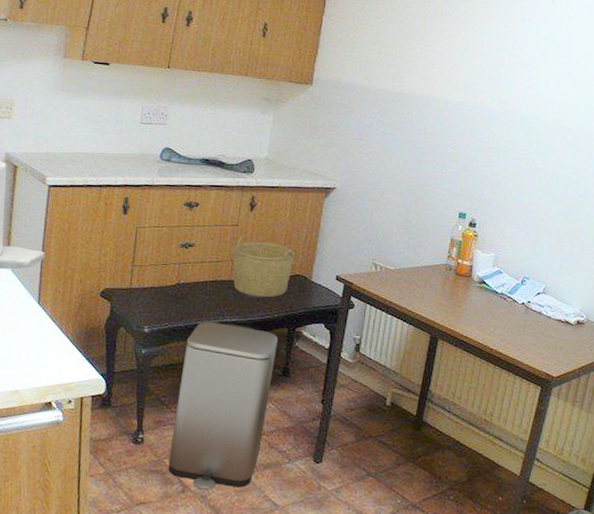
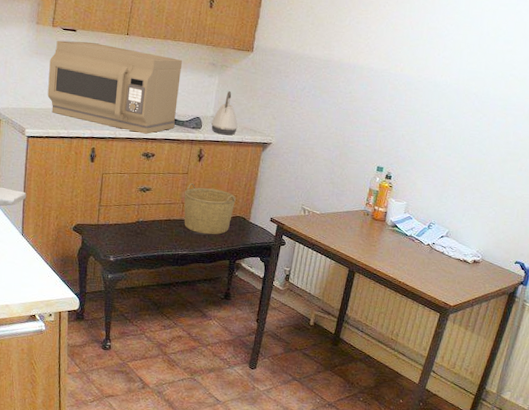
microwave: none [74,75,232,180] -> present [47,40,183,134]
pedal bin: present [168,322,278,490] -> none [131,253,221,387]
kettle: none [264,129,296,180] -> present [210,91,238,136]

